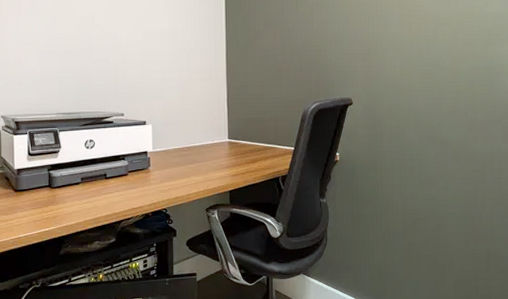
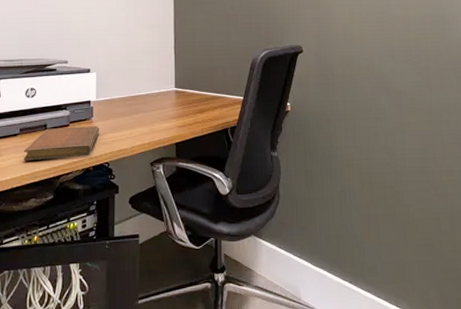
notebook: none [85,175,157,207] -> present [23,126,100,160]

